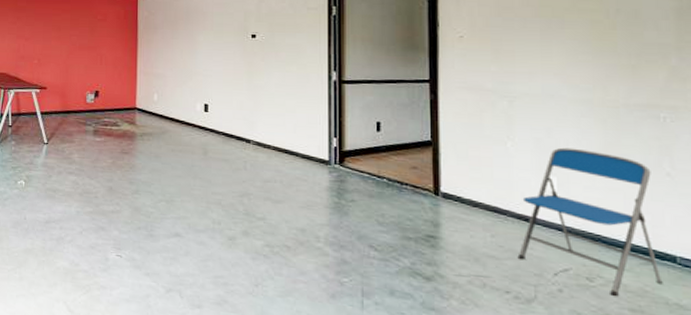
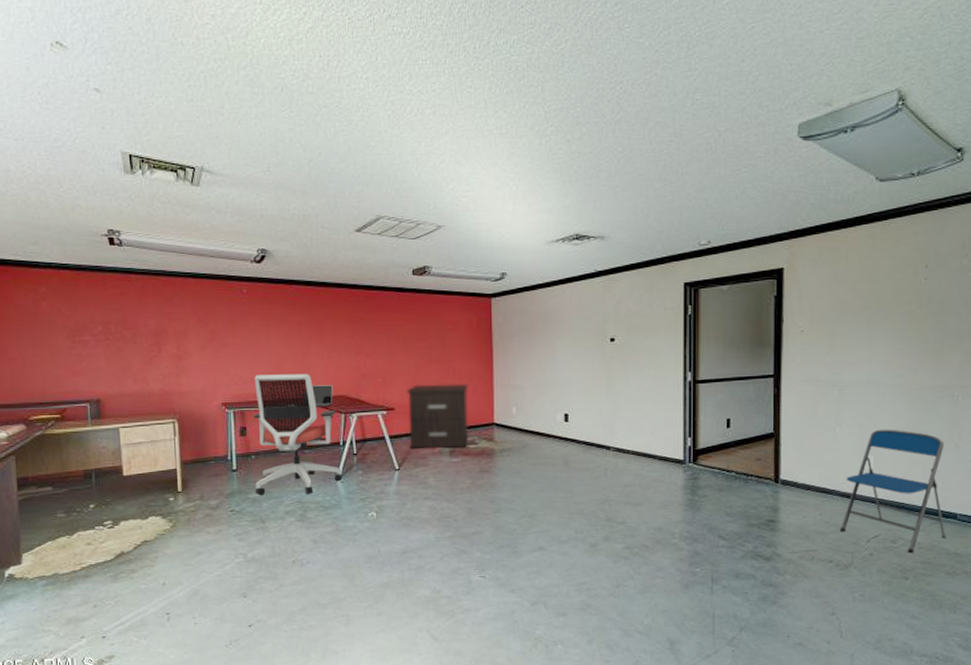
nightstand: none [58,67,114,129] -> present [407,383,468,450]

